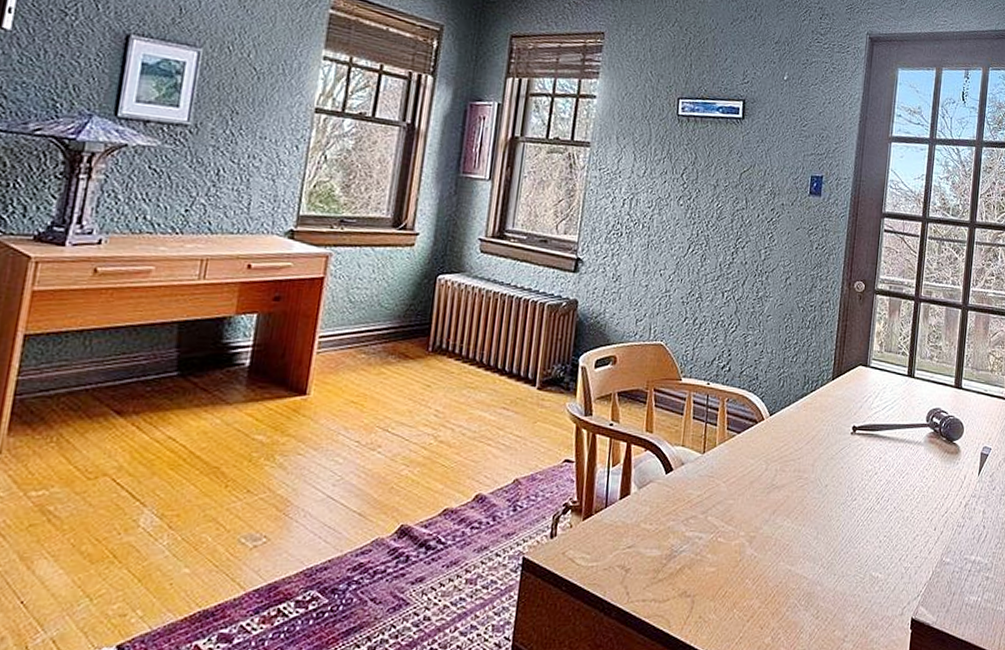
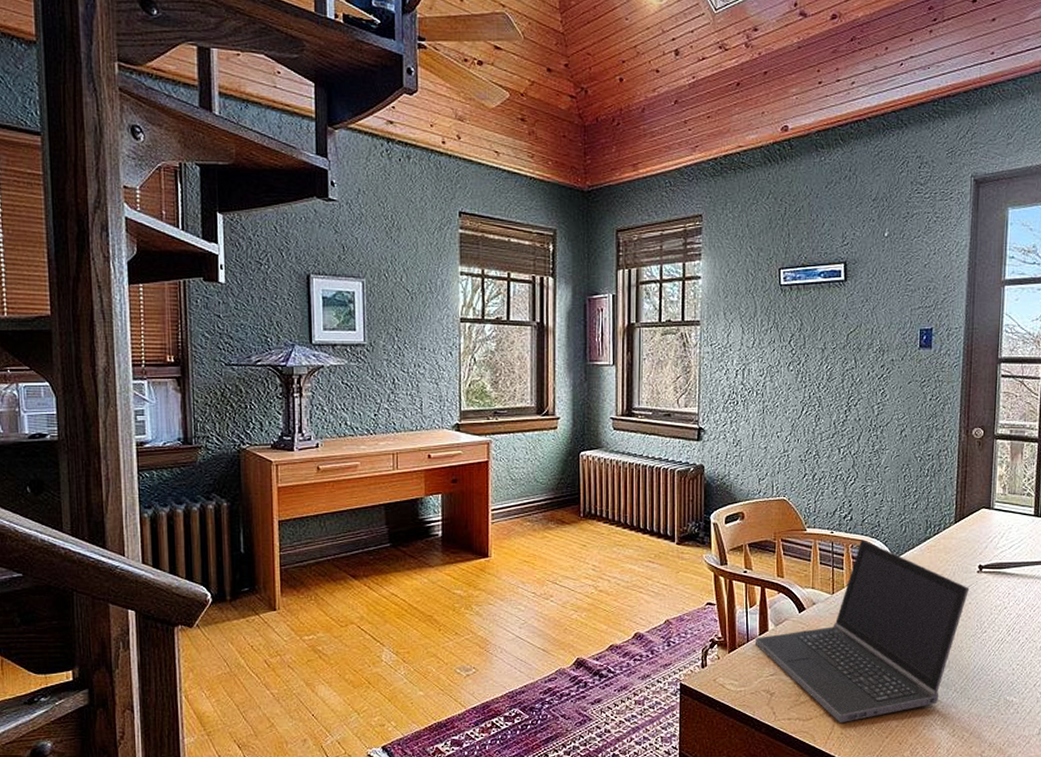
laptop computer: none [614,393,843,605] -> present [756,540,970,724]

